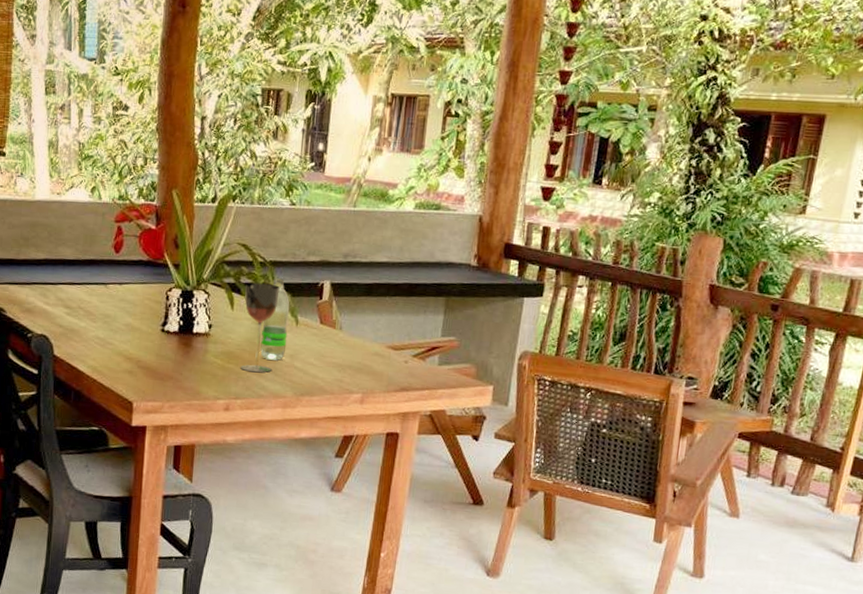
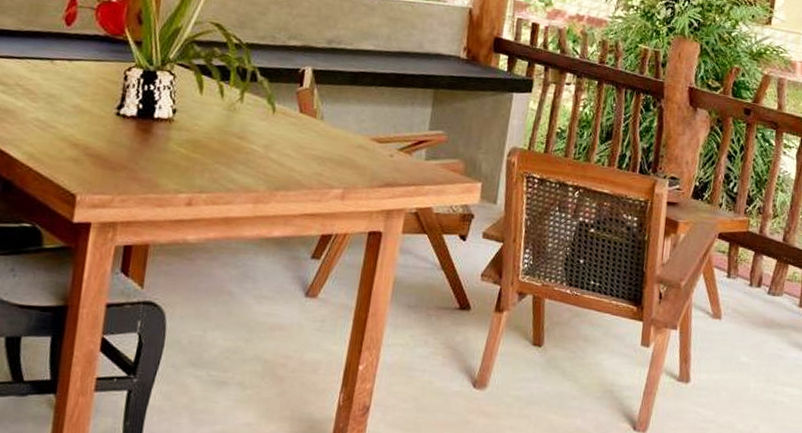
wineglass: present [240,282,280,373] -> none [207,65,256,164]
bottle: present [260,278,290,361] -> none [231,61,267,151]

